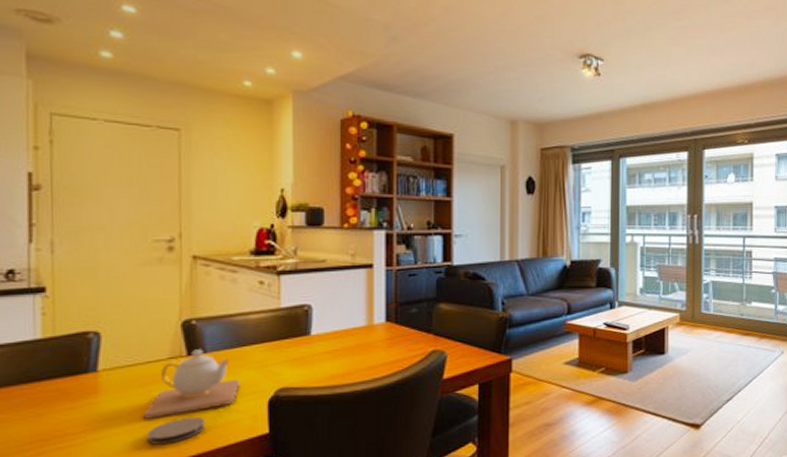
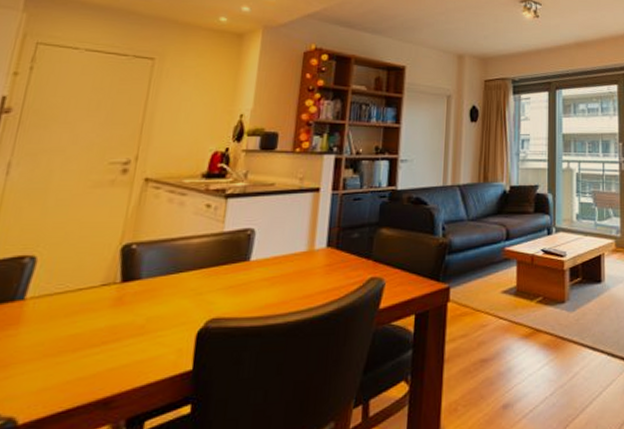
teapot: present [144,349,240,419] -> none [63,275,171,353]
coaster: present [146,416,205,445] -> none [59,351,127,384]

